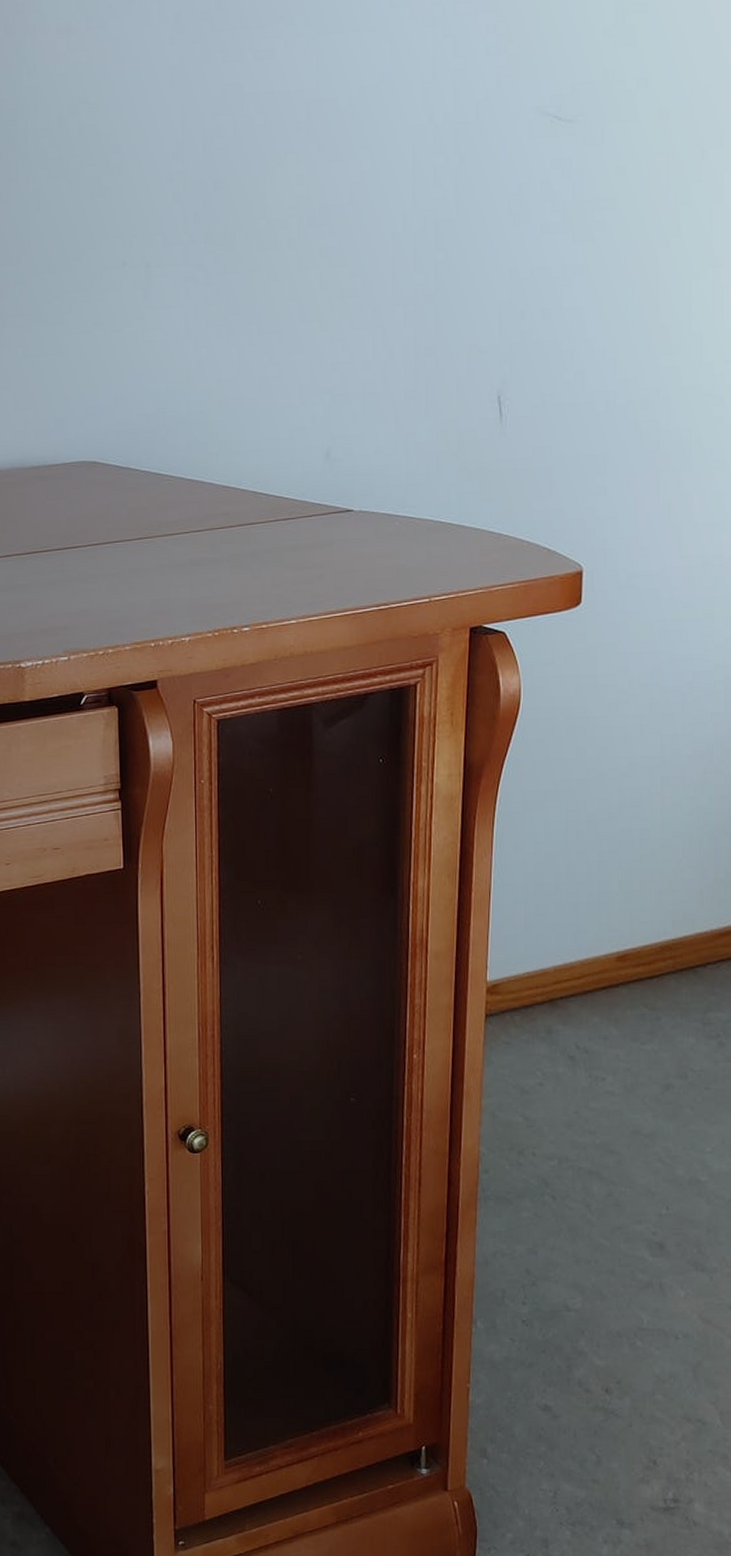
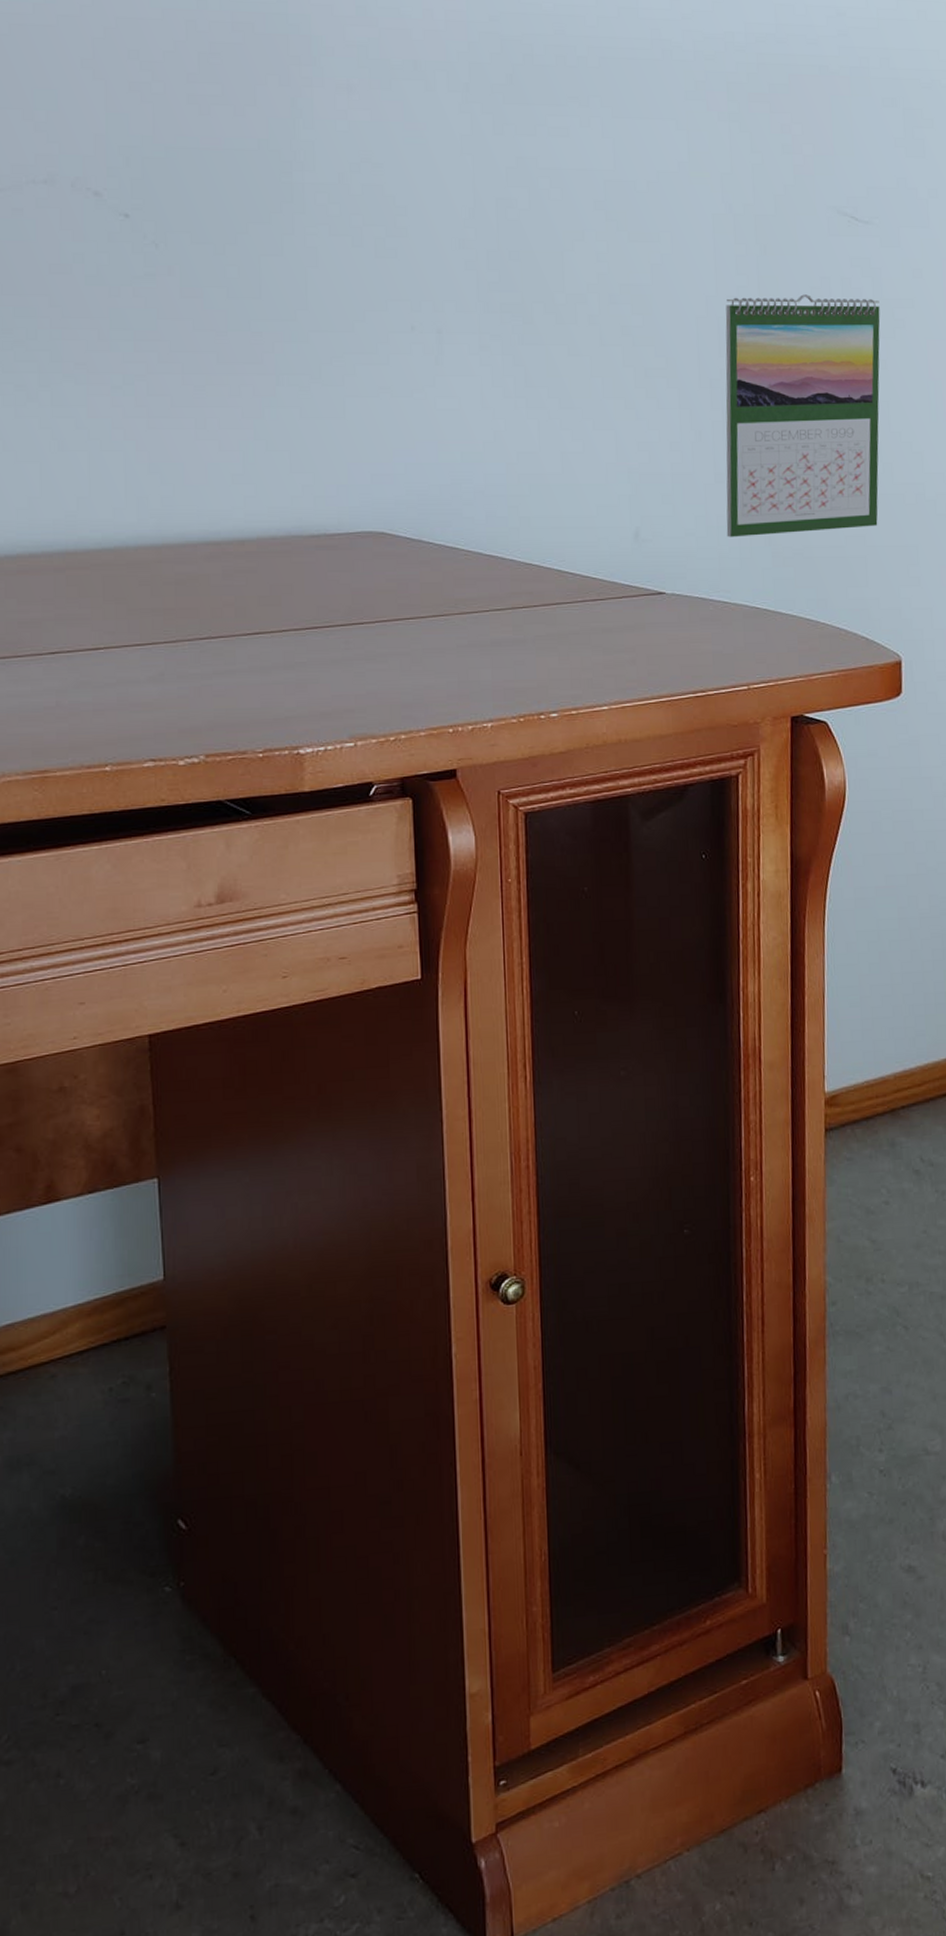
calendar: none [414,202,579,454] -> present [725,294,880,537]

